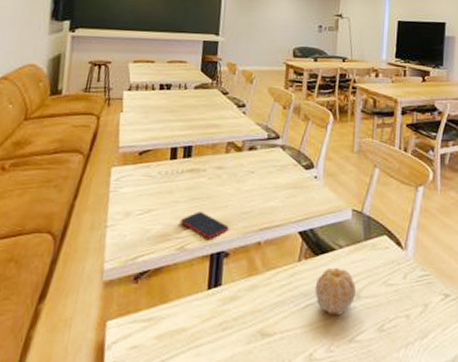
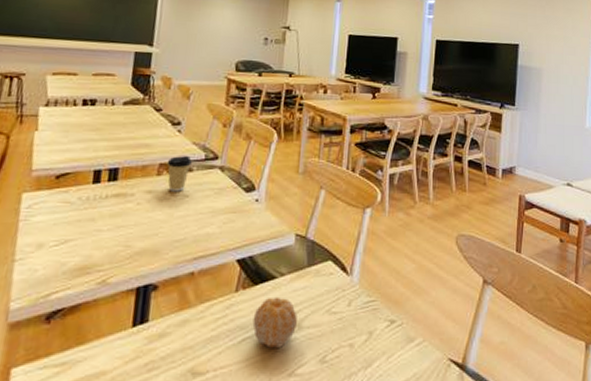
smartphone: present [179,212,229,239] -> none [101,241,159,271]
coffee cup: none [233,135,256,168] -> present [166,156,192,192]

